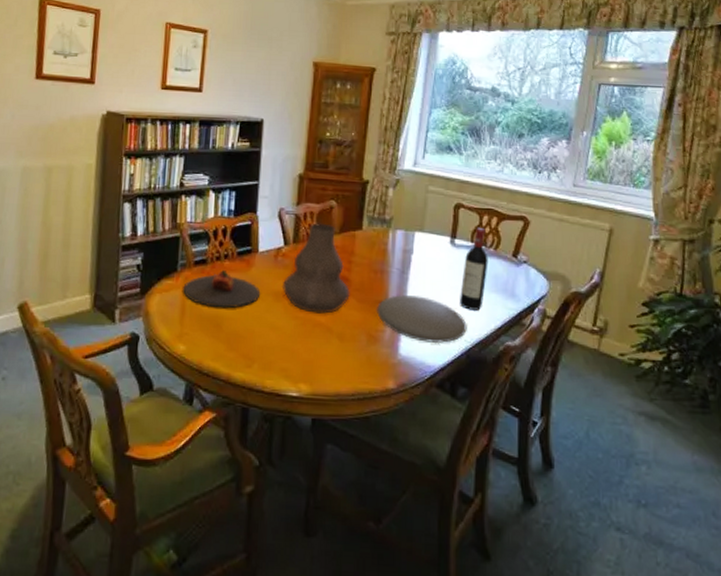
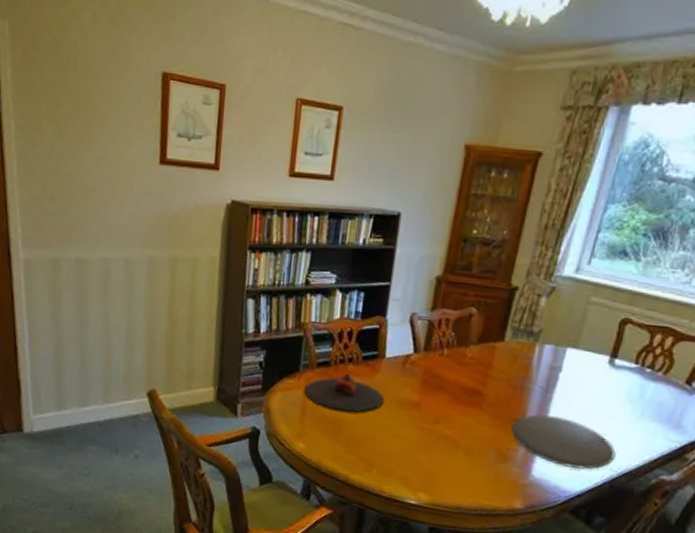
vase: present [282,223,350,314] -> none [407,331,483,427]
wine bottle: present [460,227,488,311] -> none [610,347,656,439]

